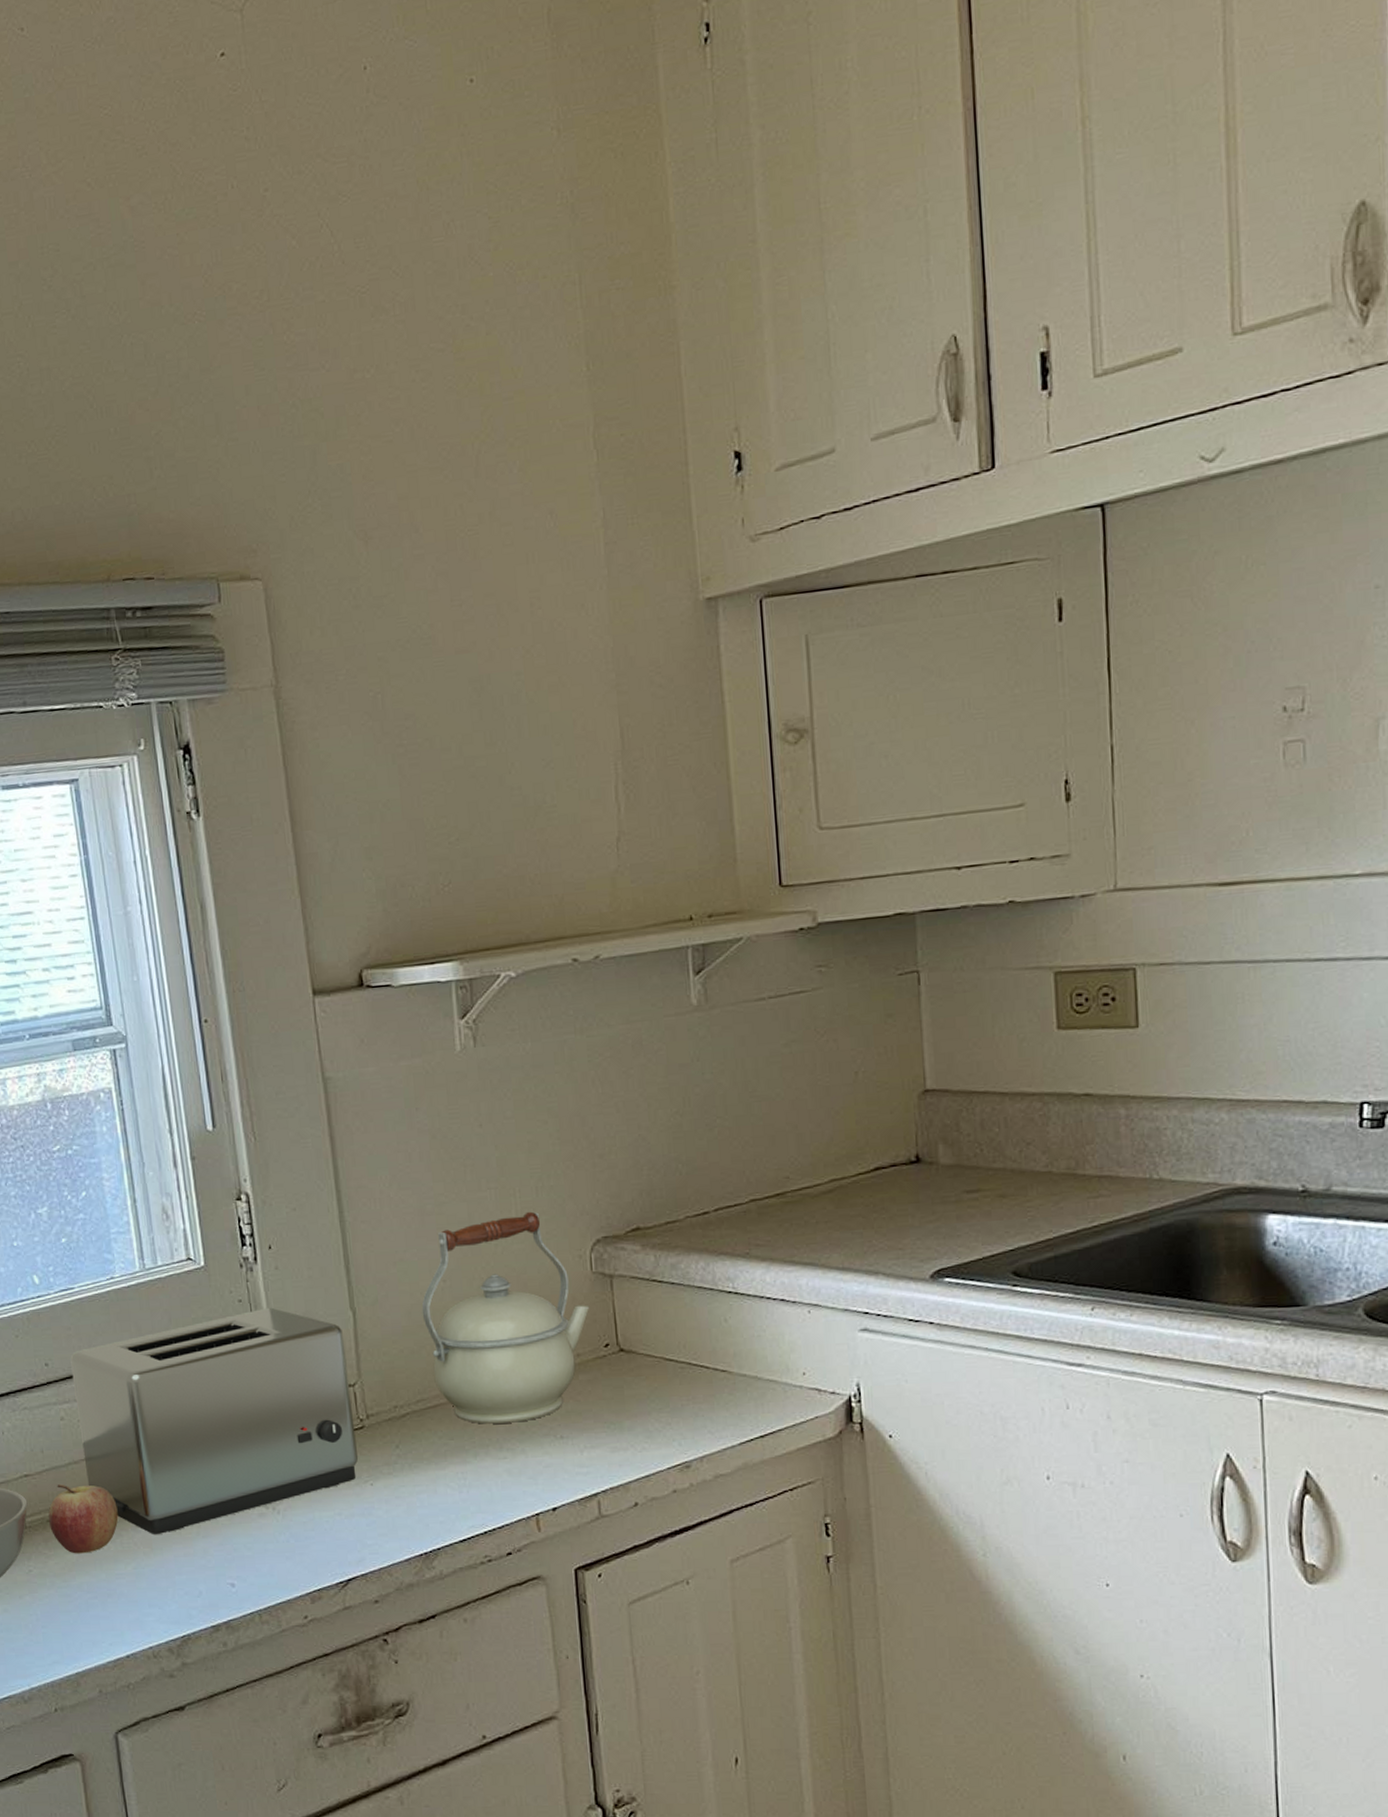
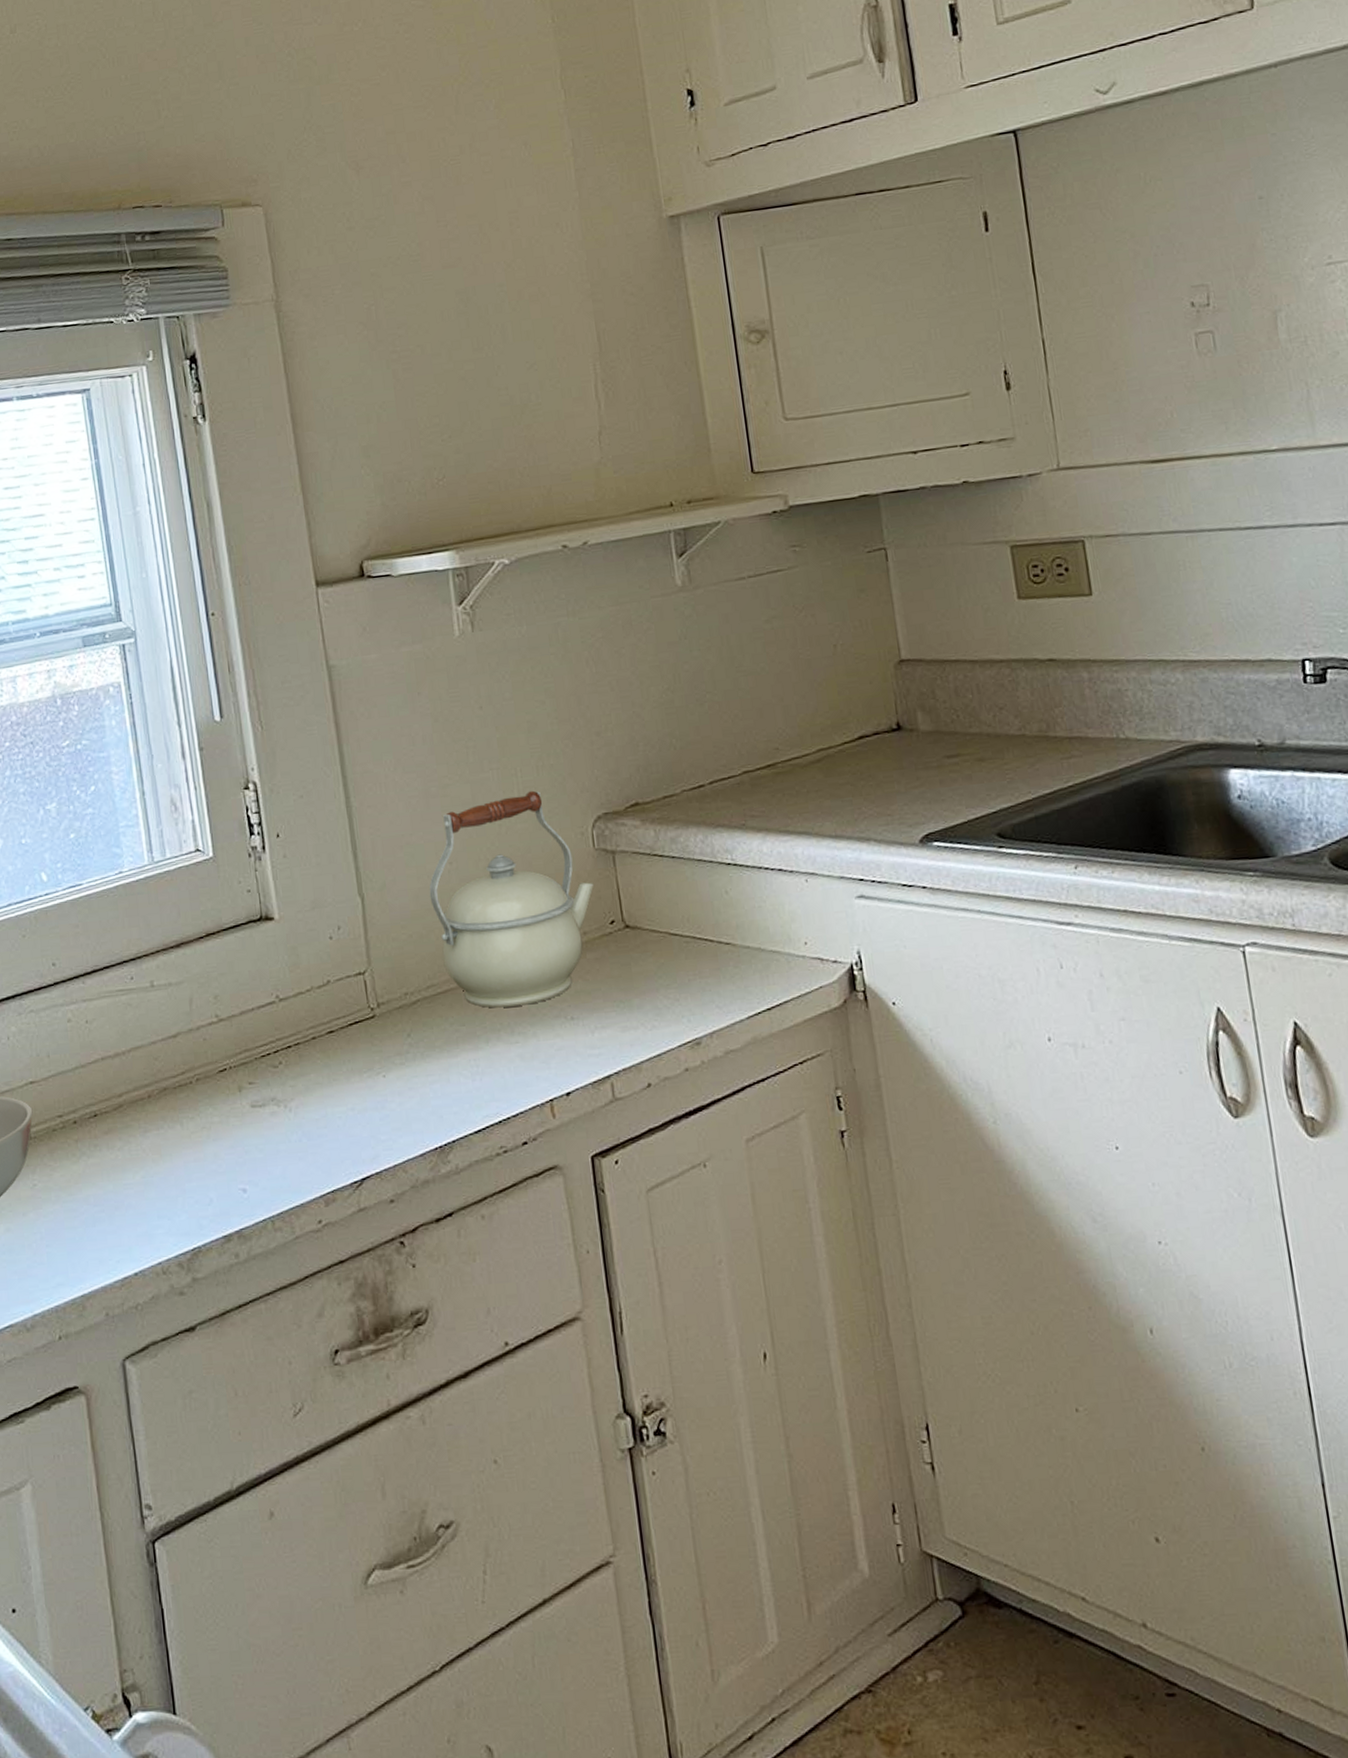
fruit: present [48,1484,119,1554] -> none [54,1089,127,1165]
toaster: present [70,1307,358,1534] -> none [78,896,370,1140]

